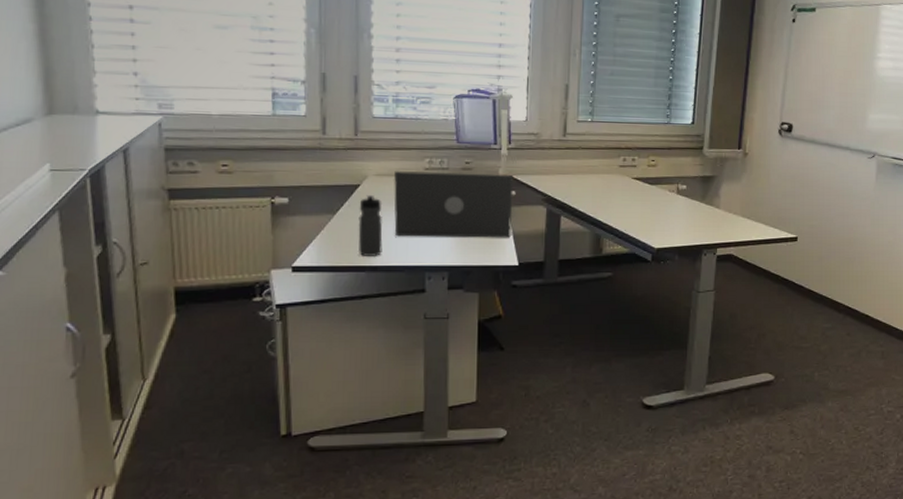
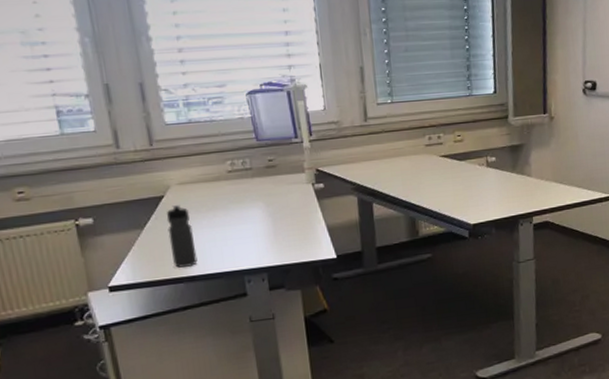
laptop: present [394,171,514,238] -> none [197,167,325,244]

